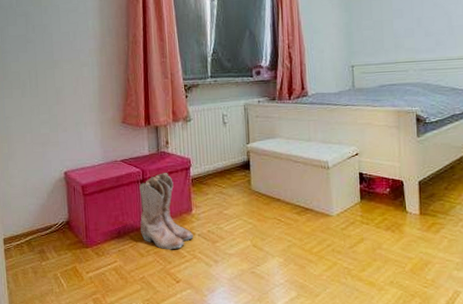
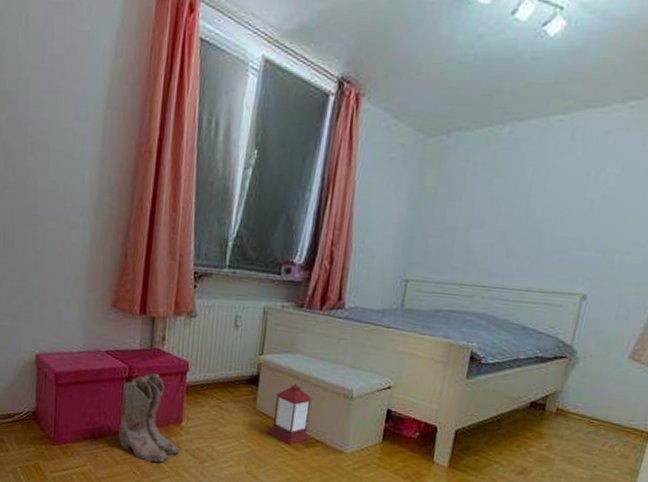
lantern: none [264,156,301,216] -> present [267,375,313,446]

